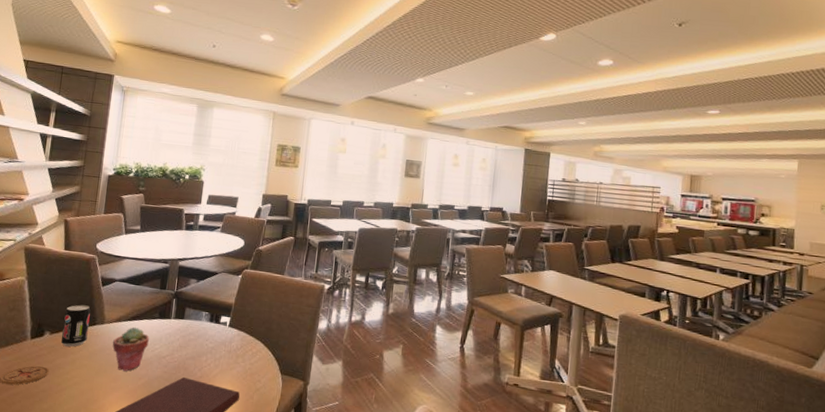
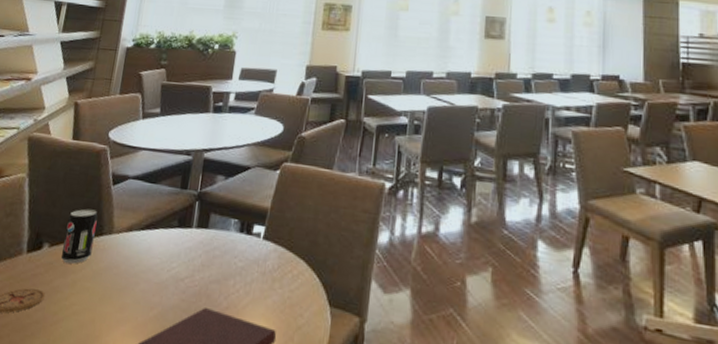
potted succulent: present [112,327,149,371] -> none [121,238,166,298]

